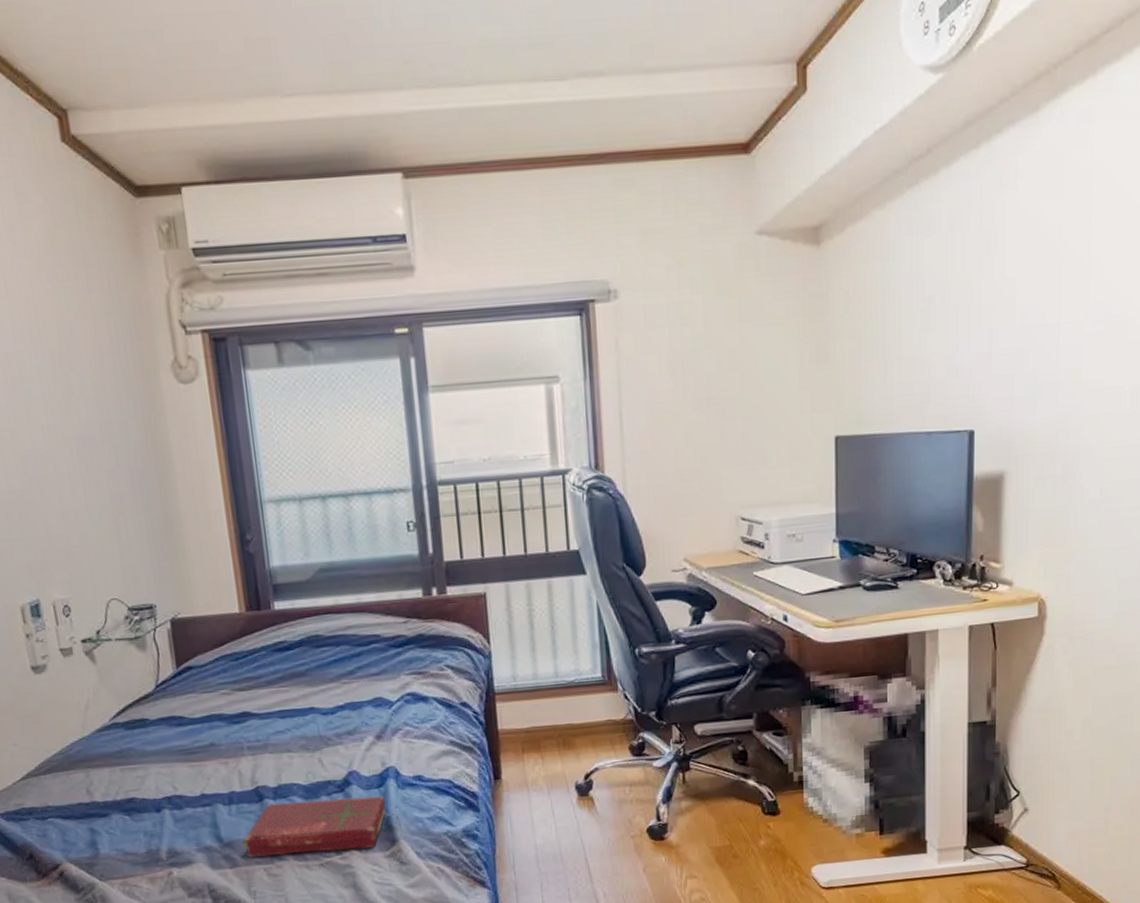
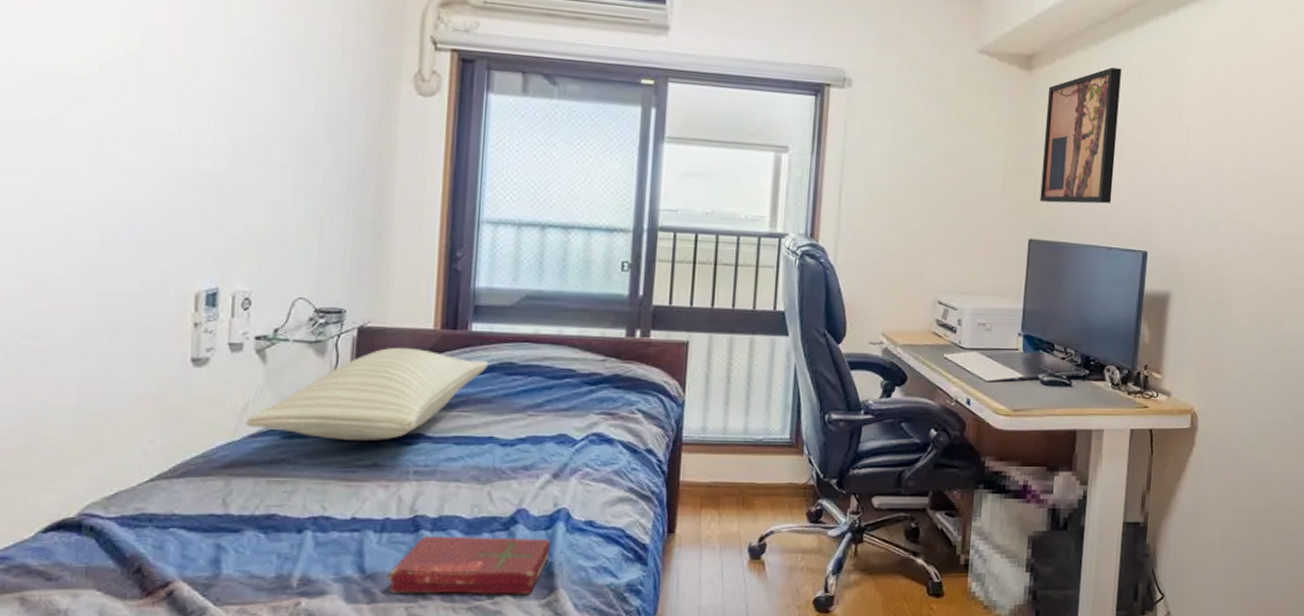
pillow: none [90,632,297,726] -> present [245,347,489,441]
wall art: none [841,223,927,393] -> present [1040,67,1122,204]

